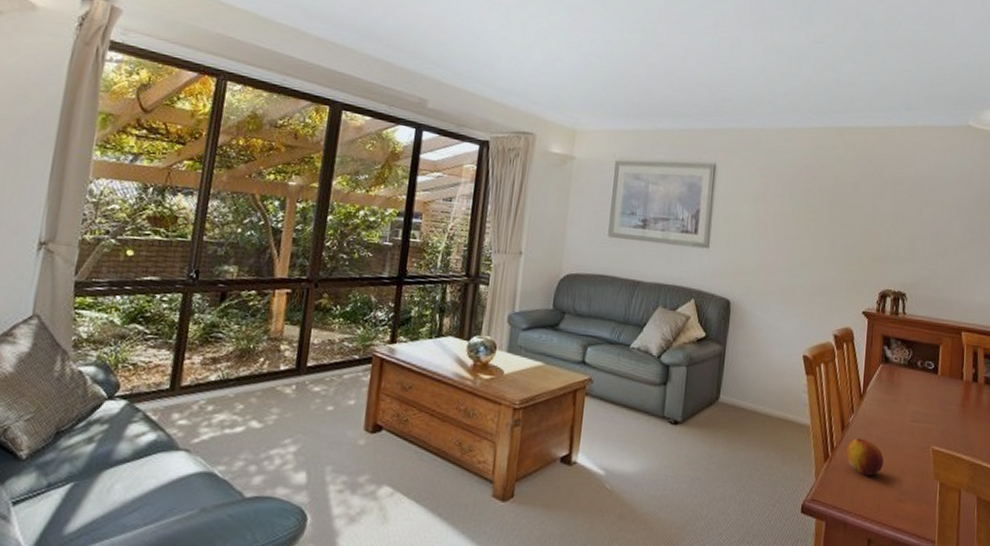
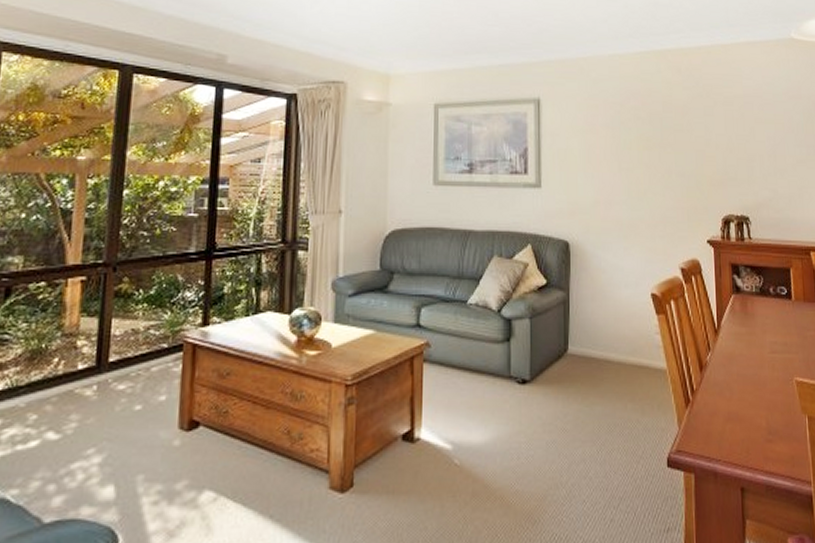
fruit: present [846,438,884,476] -> none [707,377,748,418]

